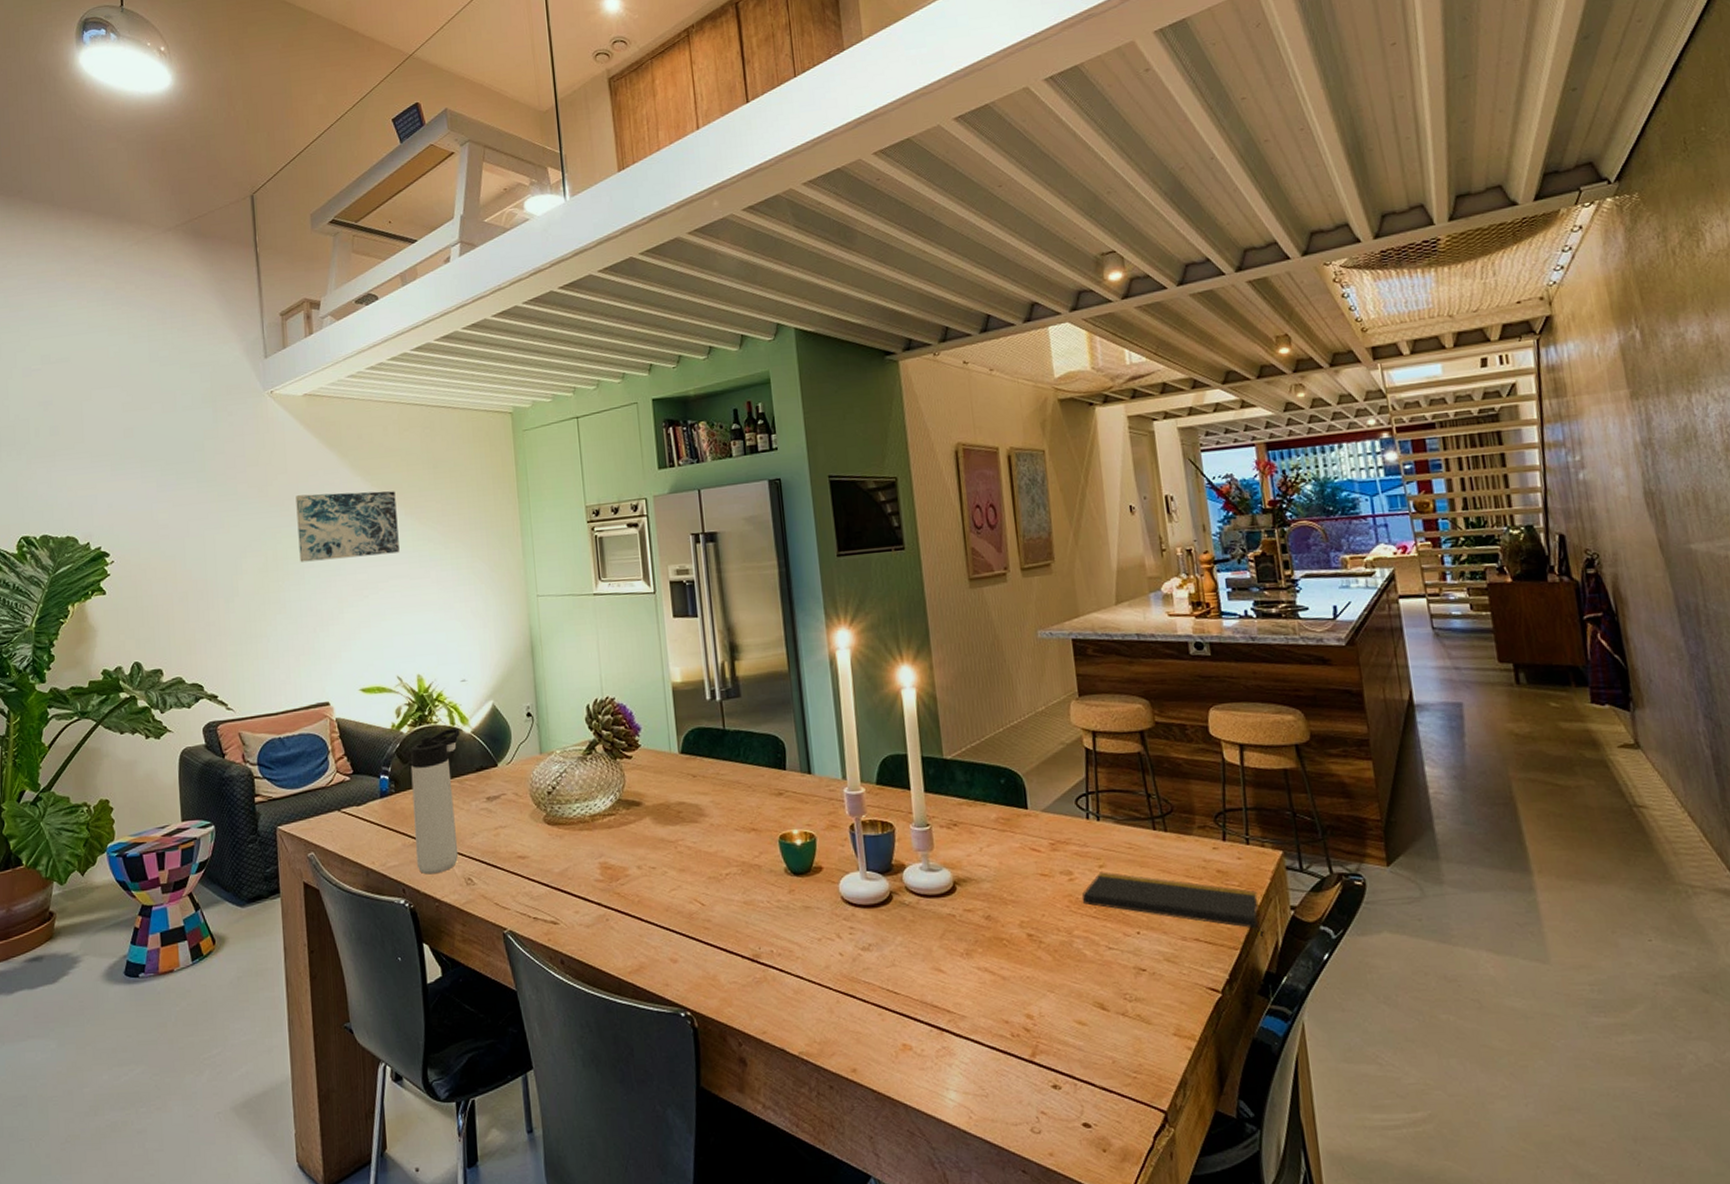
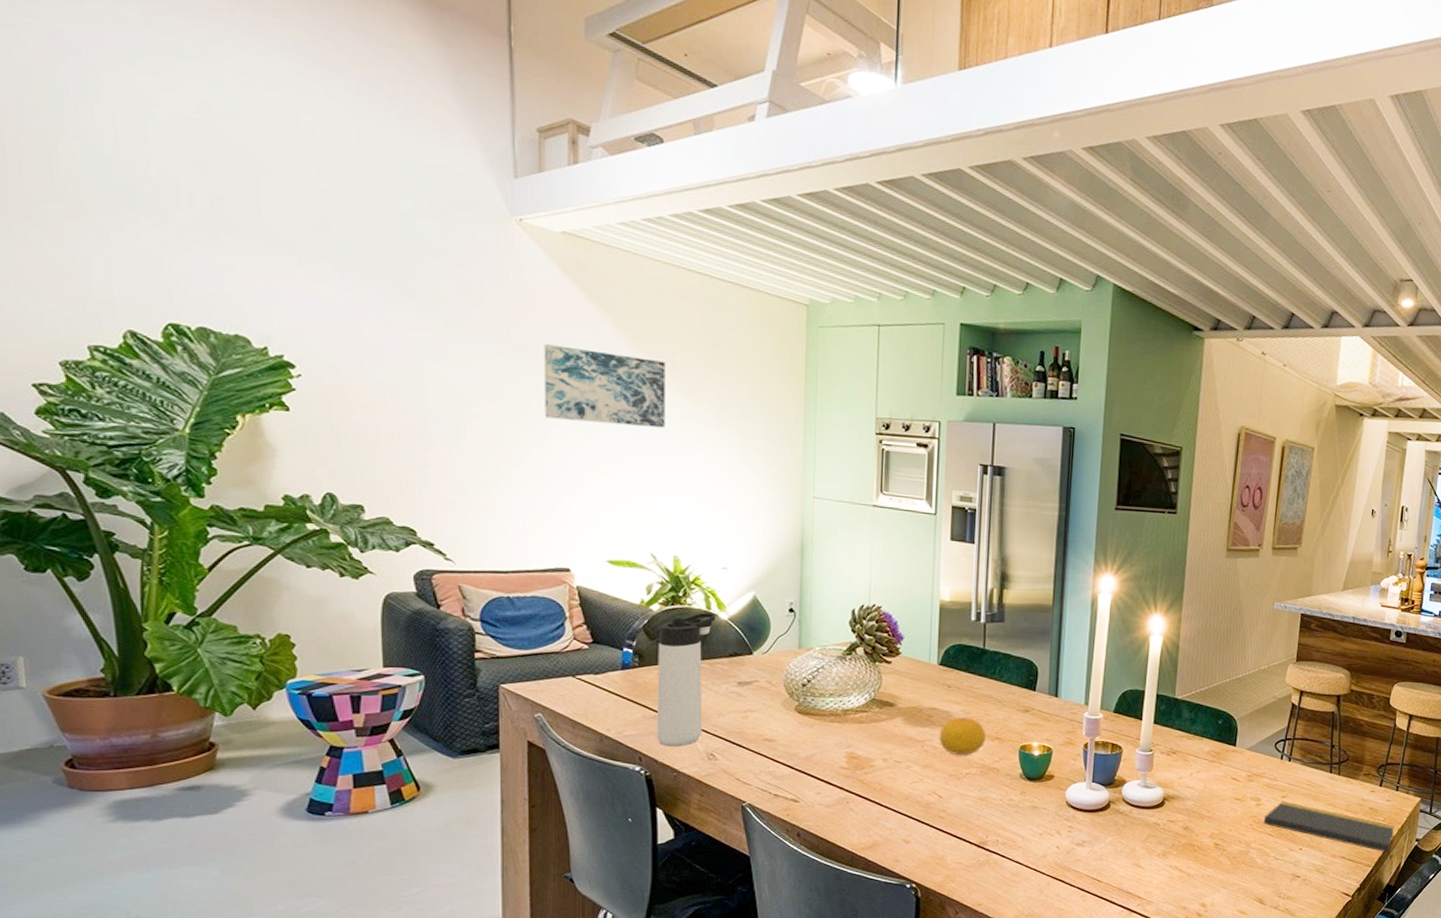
fruit: none [691,809,741,854] -> present [939,717,986,756]

